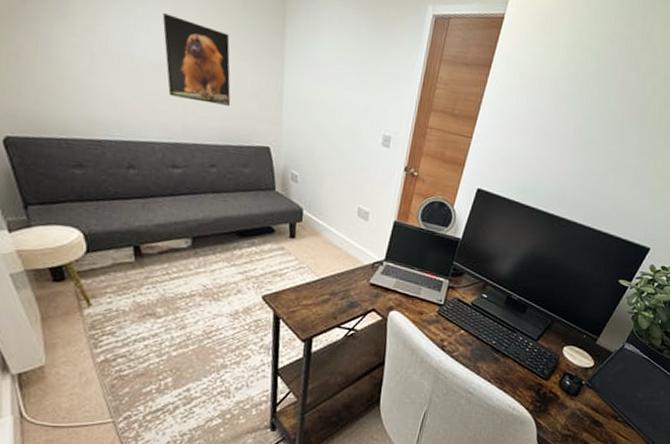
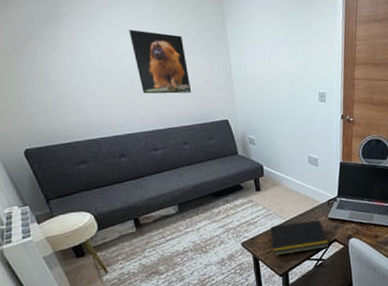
notepad: none [298,281,366,318] -> present [270,220,329,256]

